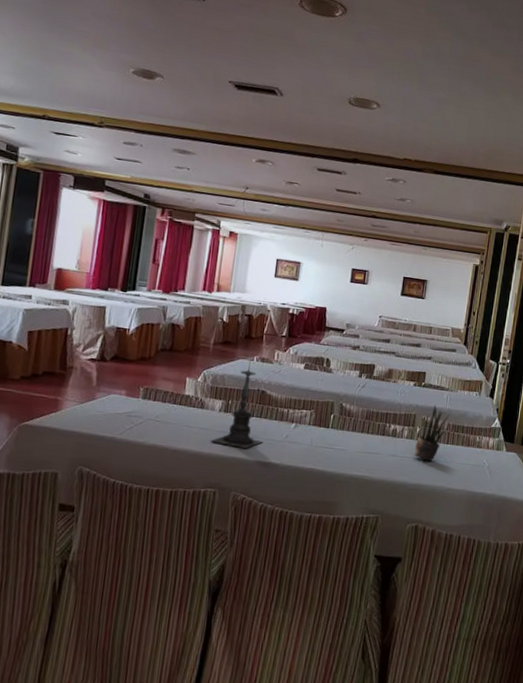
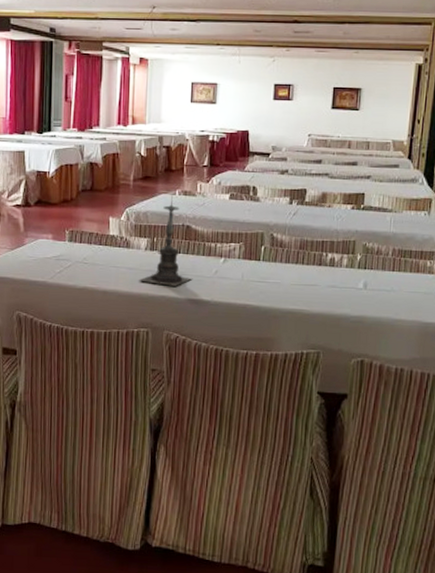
potted plant: present [413,405,451,462] -> none [355,229,396,291]

